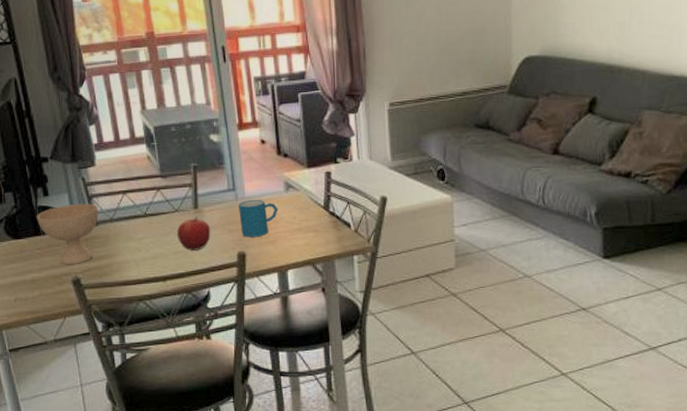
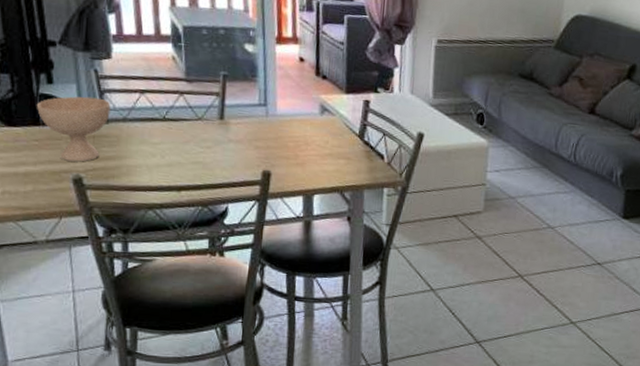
fruit: present [176,216,211,252] -> none [197,127,236,164]
mug: present [238,199,278,237] -> none [267,117,311,158]

